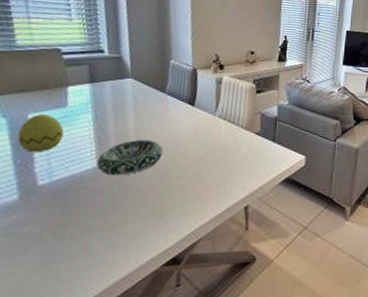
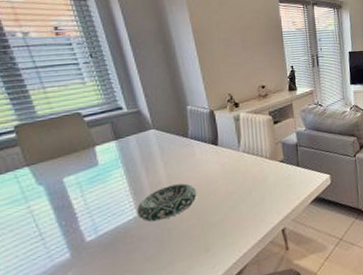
decorative egg: present [17,114,64,153] -> none [58,175,101,213]

